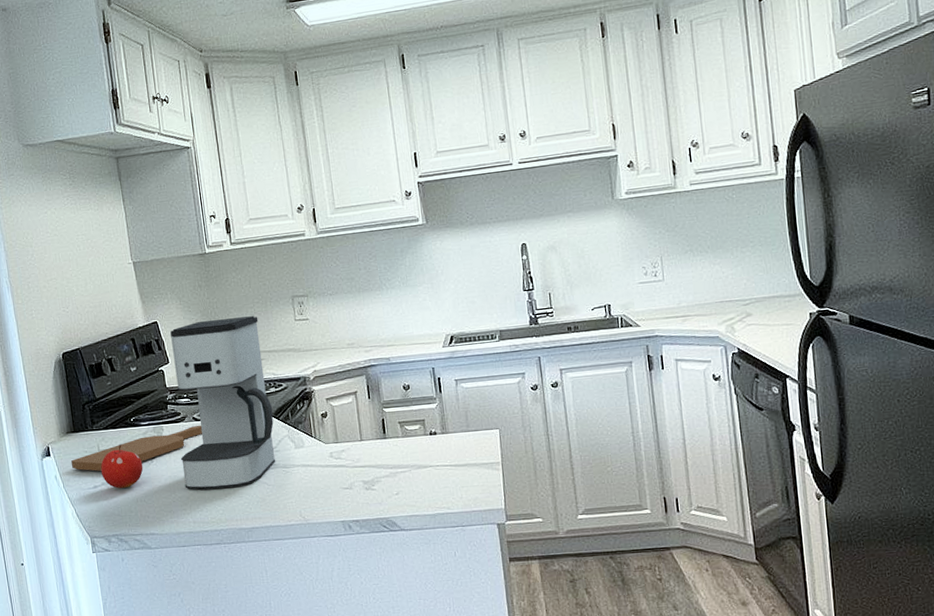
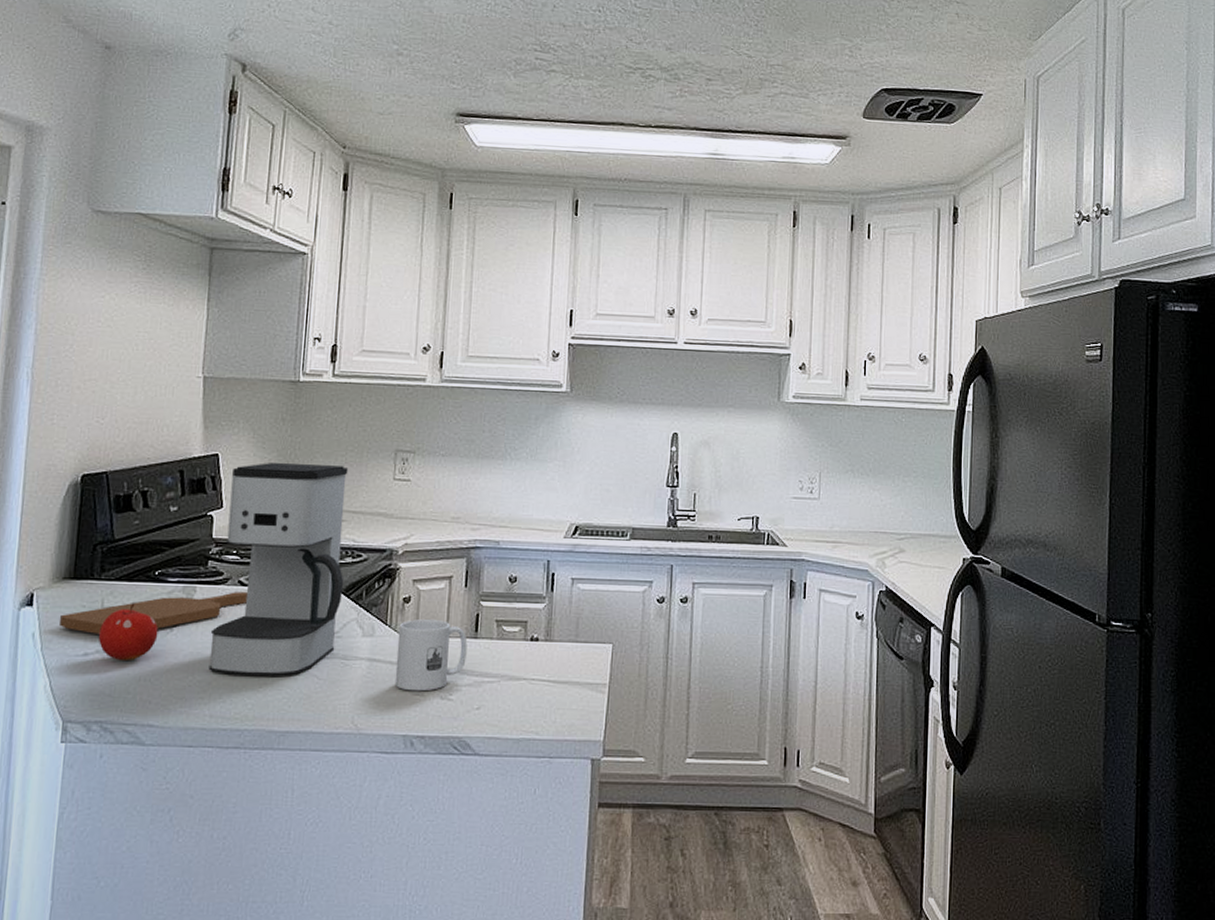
mug: none [322,427,381,487] -> present [394,619,468,692]

